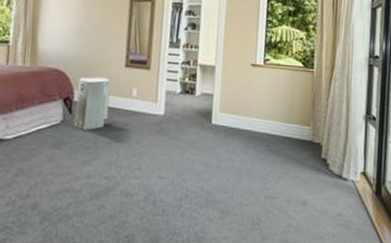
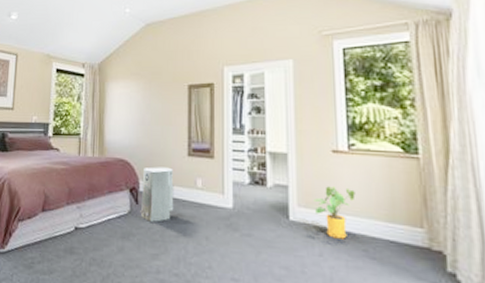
house plant: none [233,94,265,138] -> present [313,186,356,239]

